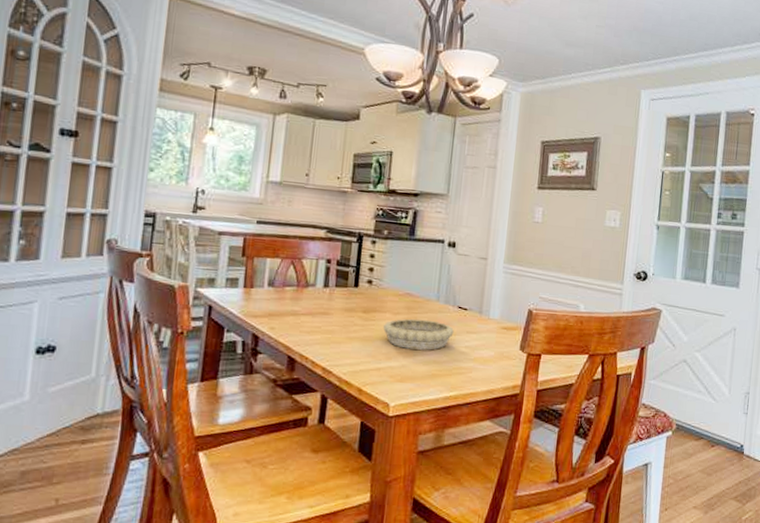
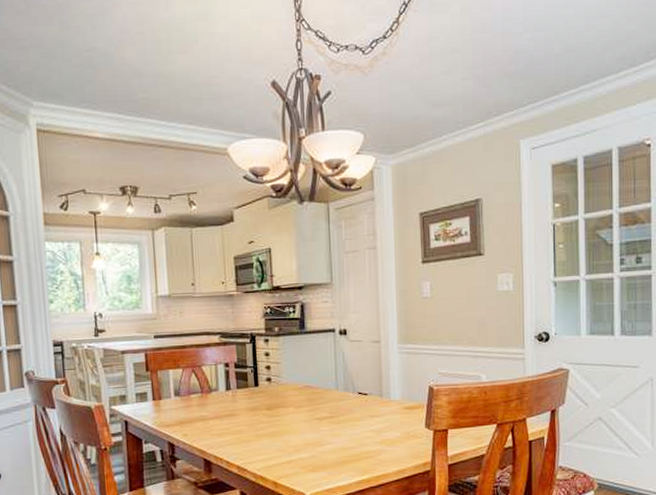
decorative bowl: present [383,319,454,350] -> none [289,409,357,439]

